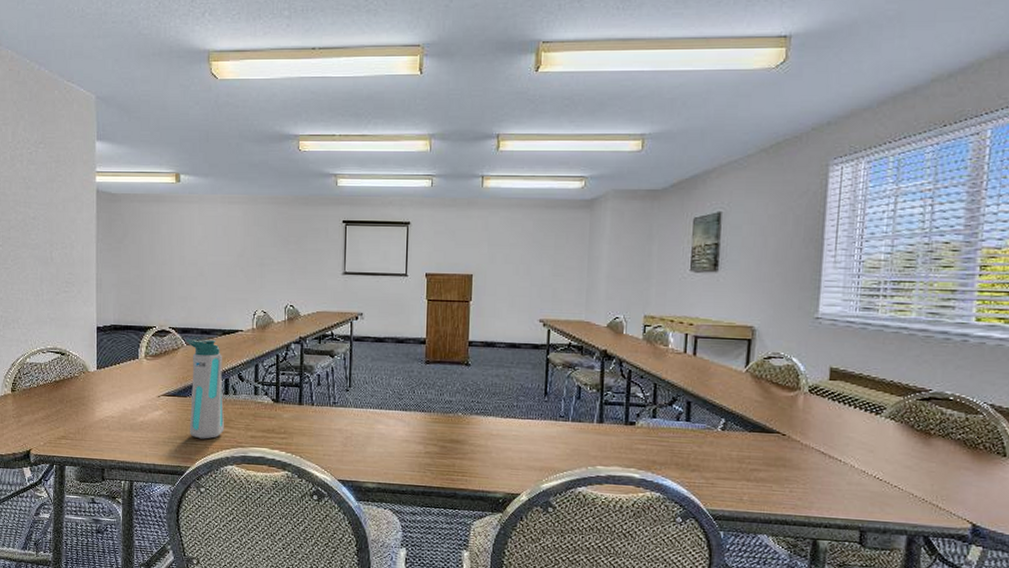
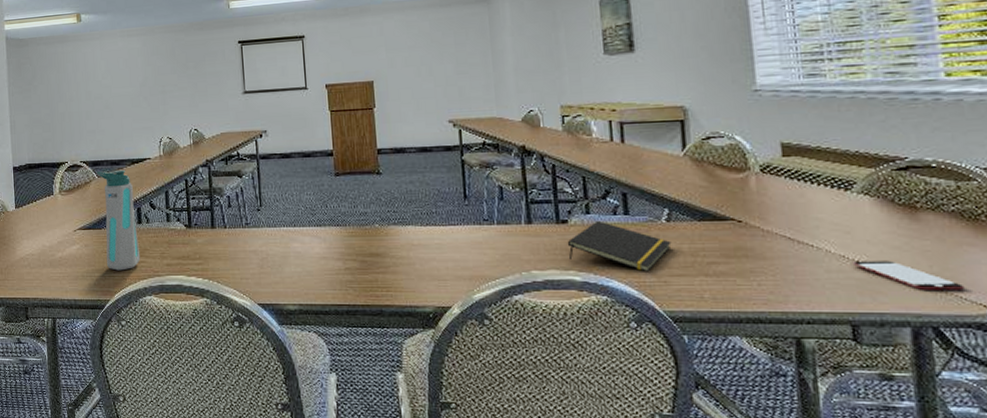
notepad: none [631,424,723,474] -> present [567,220,671,272]
smartphone: none [869,476,956,507] -> present [851,260,966,290]

